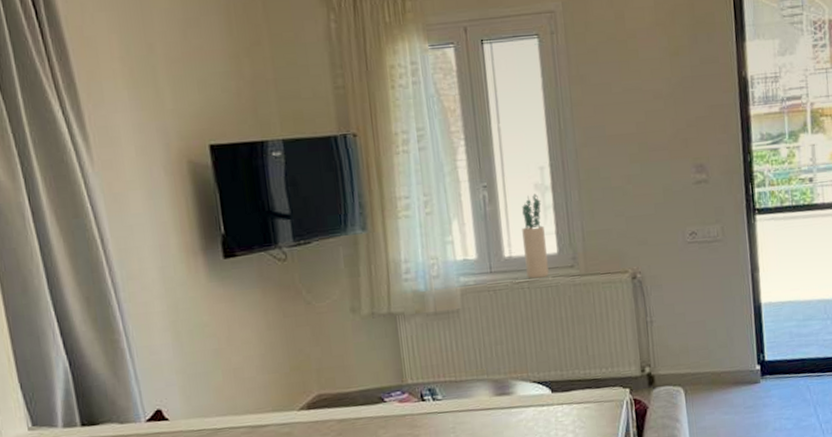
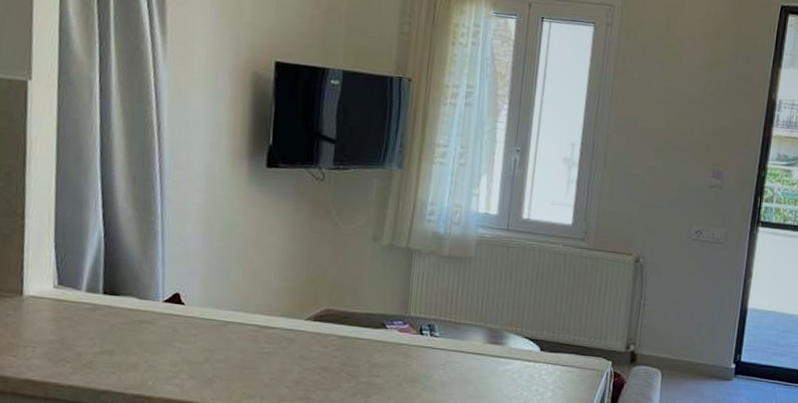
vase: present [522,193,549,279] -> none [540,166,567,245]

